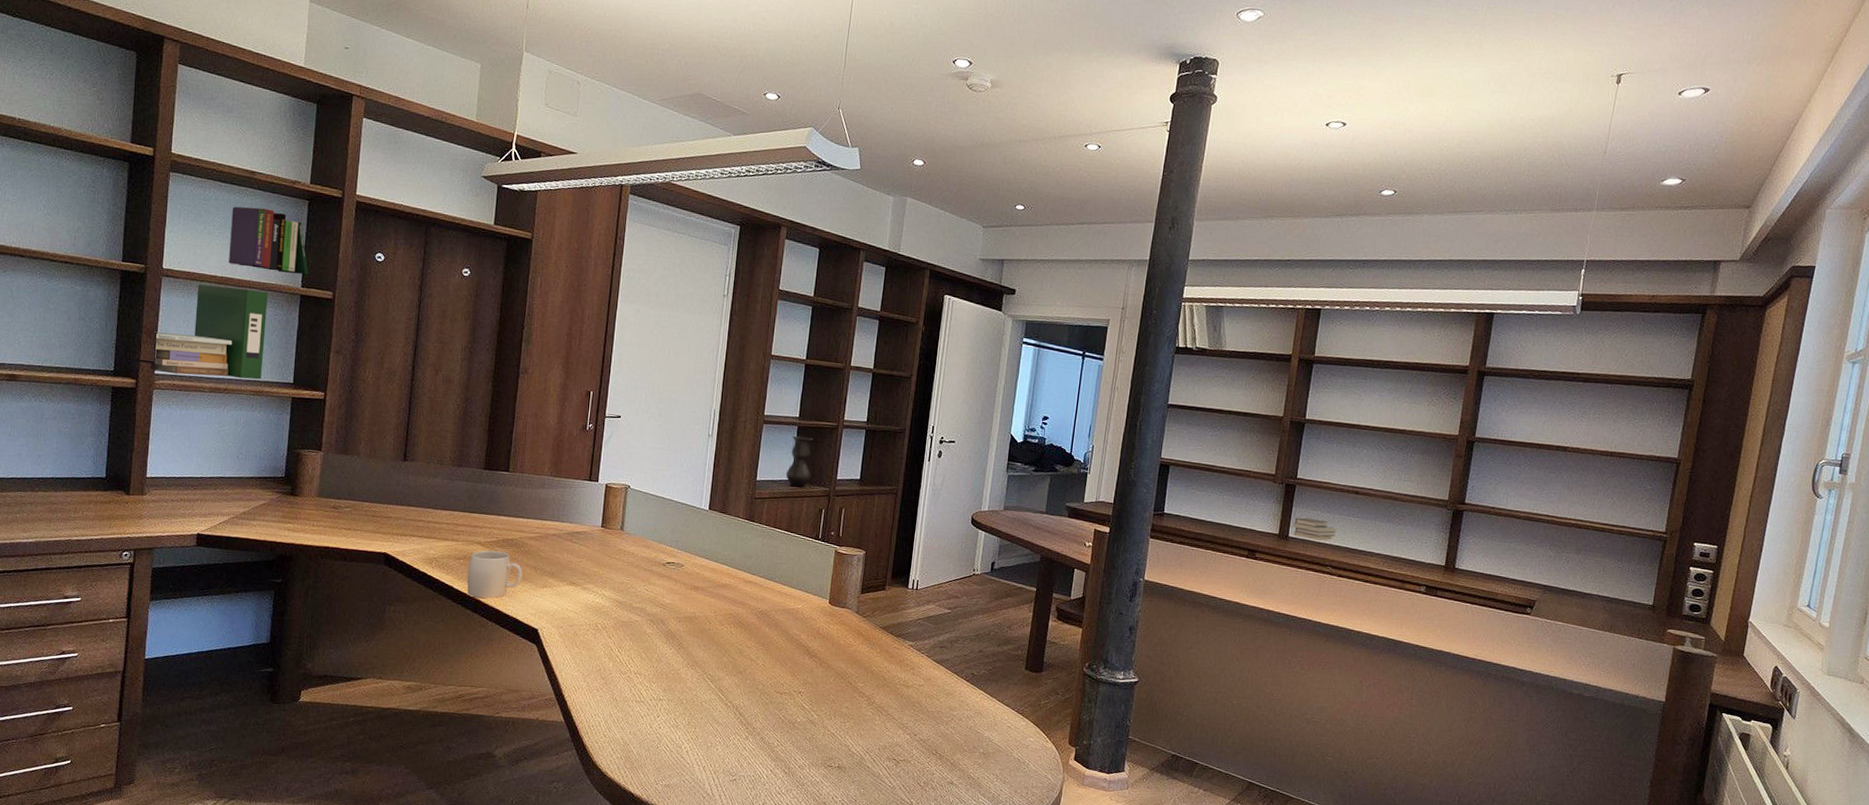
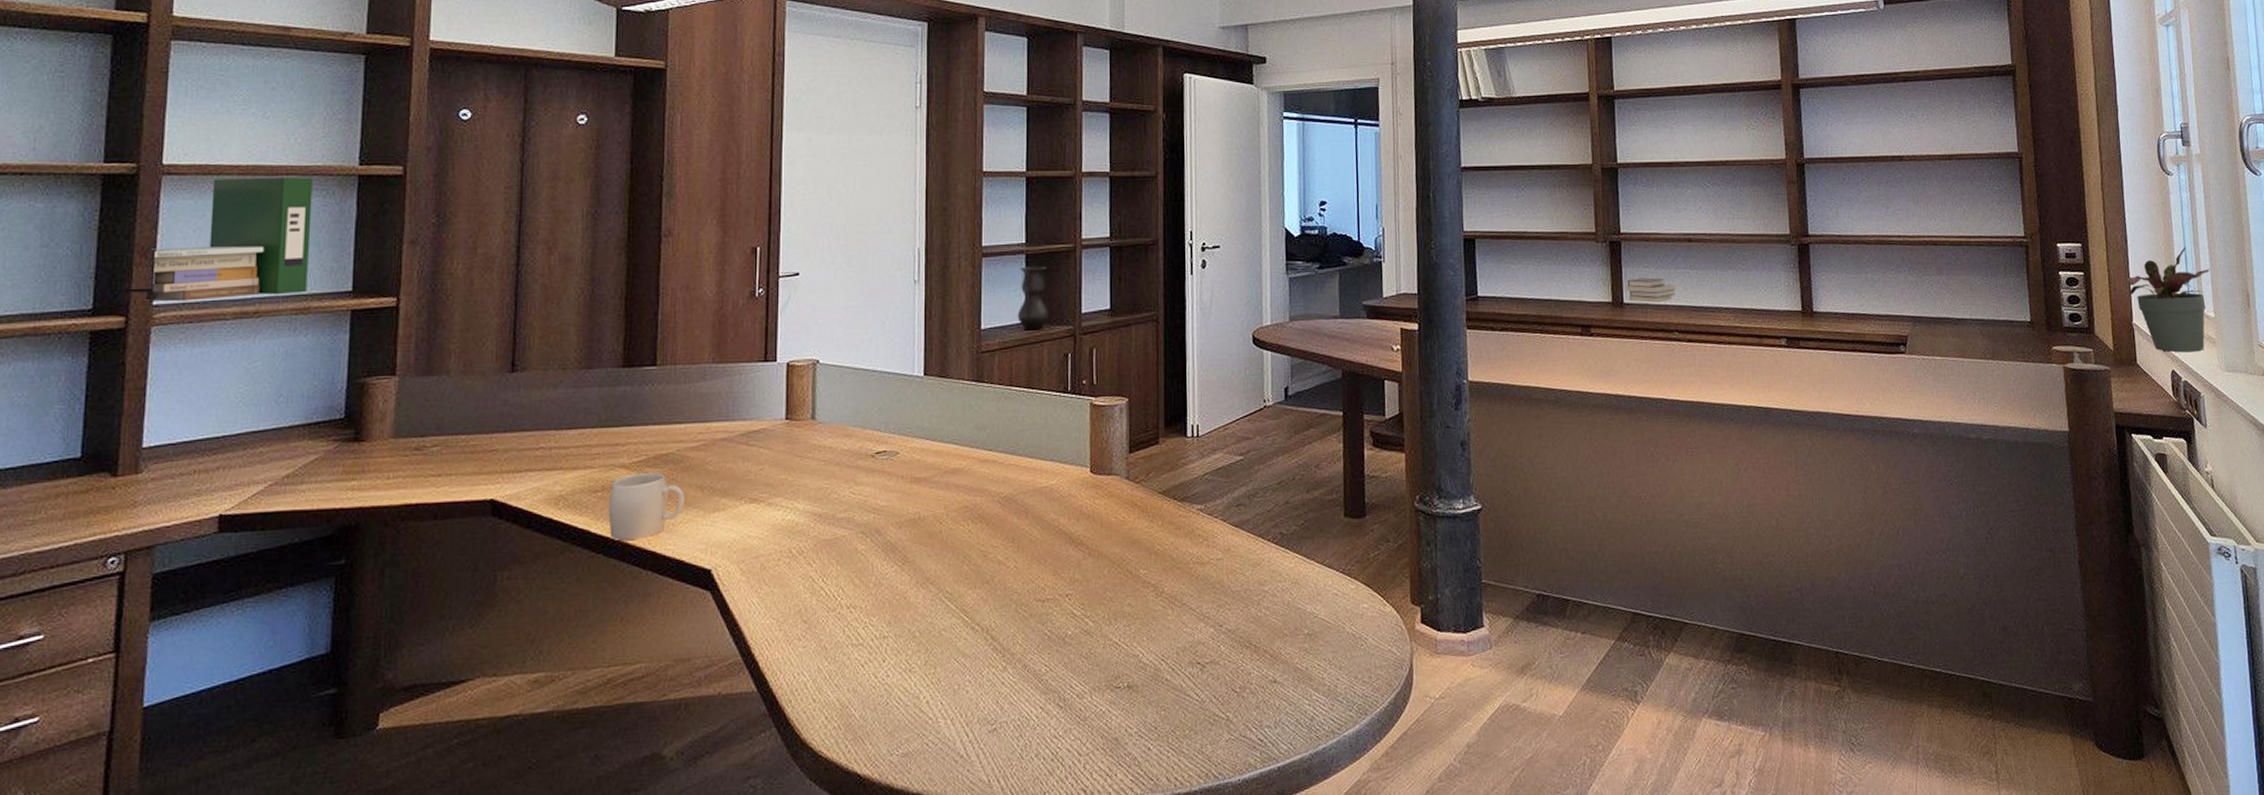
books: present [229,206,309,275] -> none [256,71,369,150]
potted plant: none [1752,563,1836,654] -> present [2126,247,2210,352]

